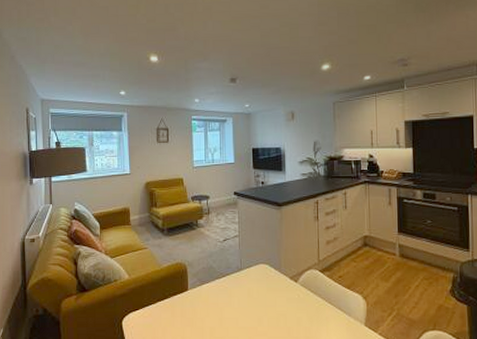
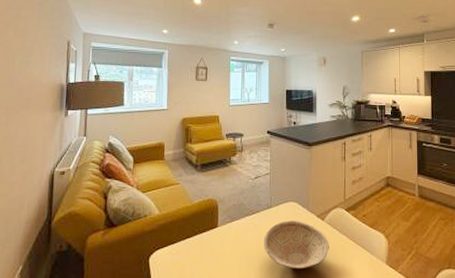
bowl: none [235,283,304,332] -> present [264,221,329,270]

